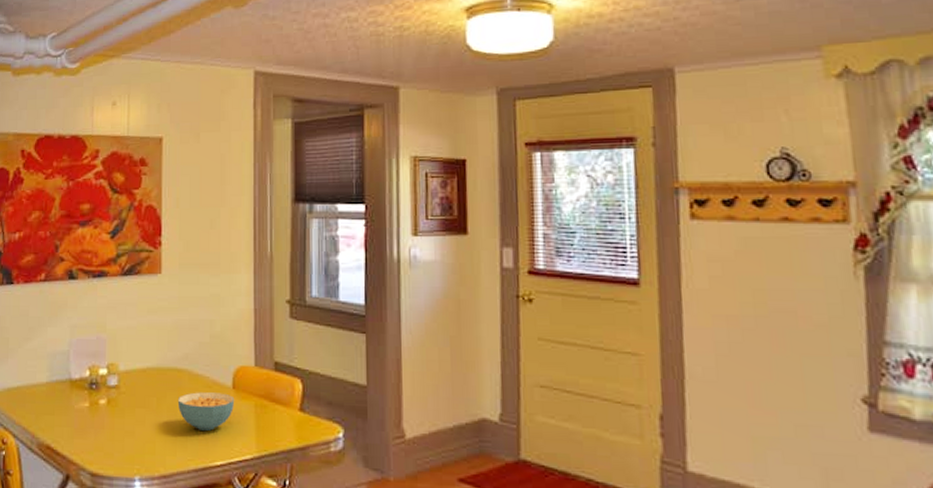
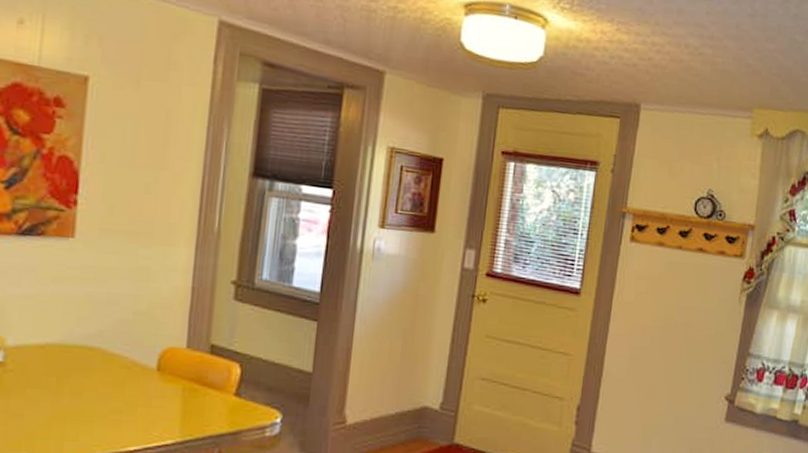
cereal bowl: present [177,392,235,431] -> none [84,373,159,415]

